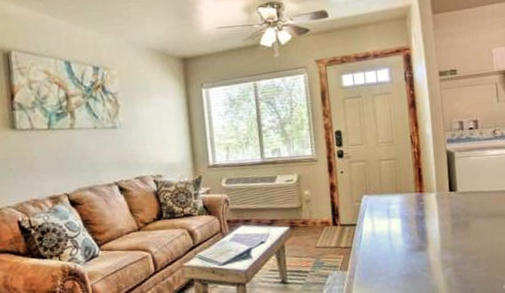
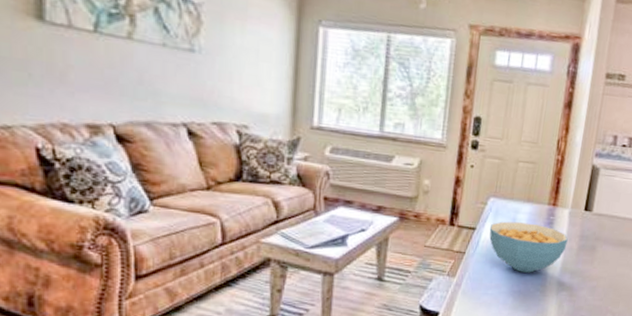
cereal bowl: none [368,211,441,257] -> present [489,221,568,273]

